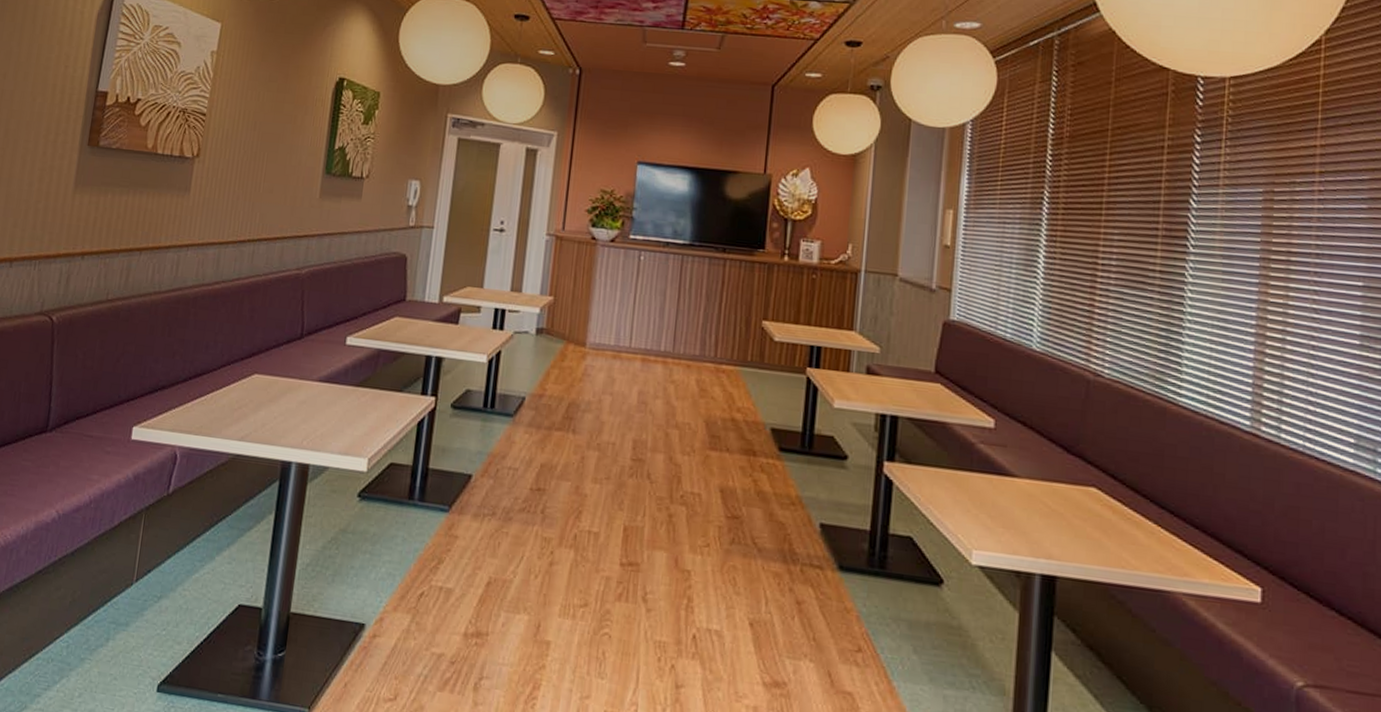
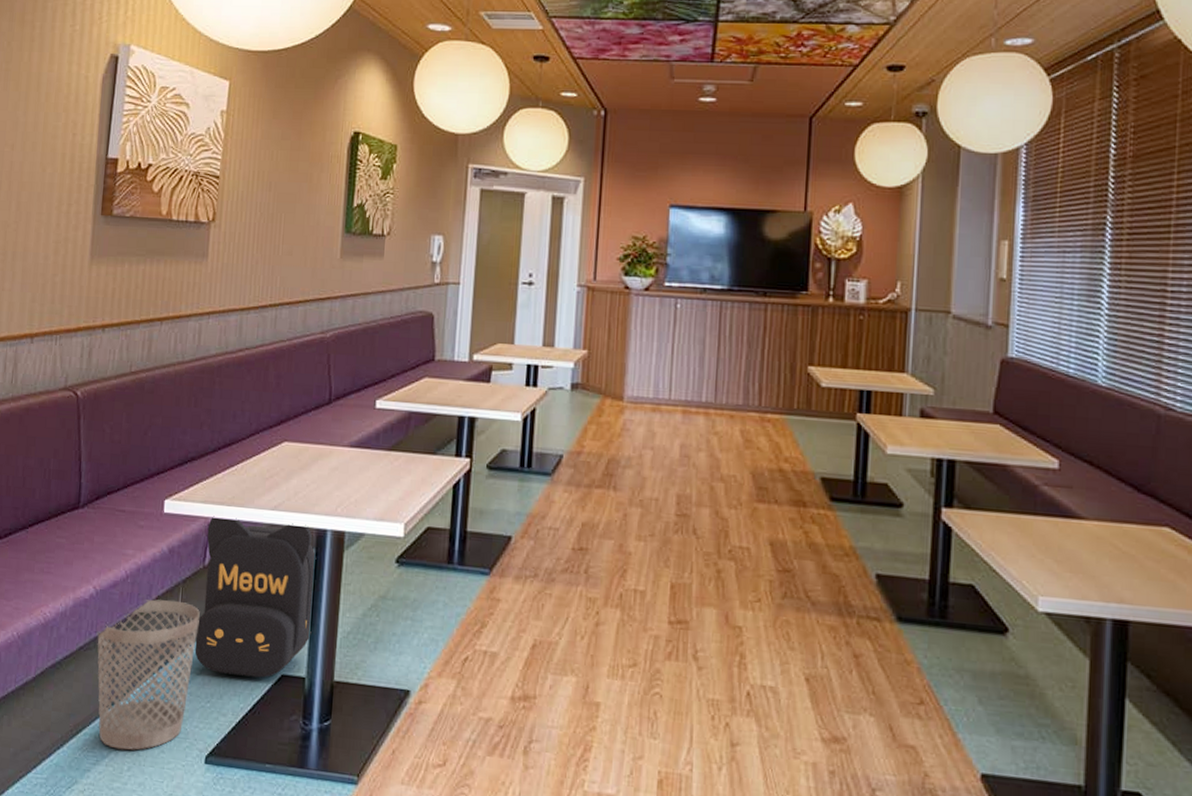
wastebasket: none [52,525,161,677] -> present [97,599,200,750]
backpack: none [153,444,280,607] -> present [194,516,317,678]

